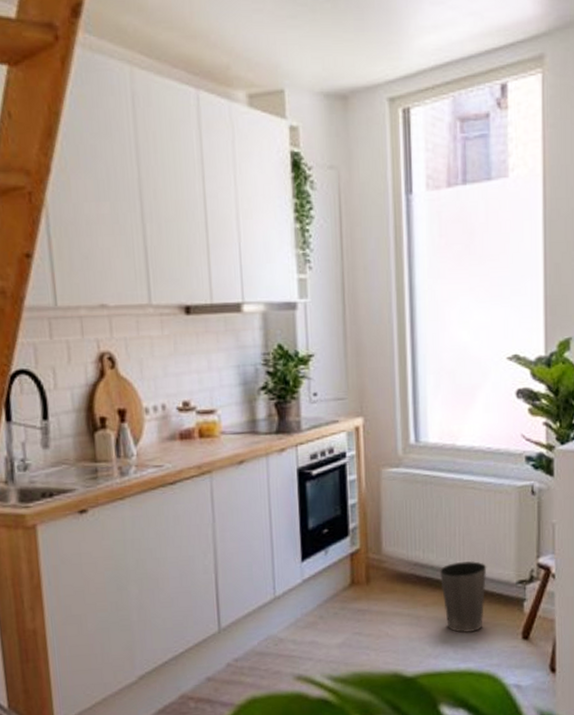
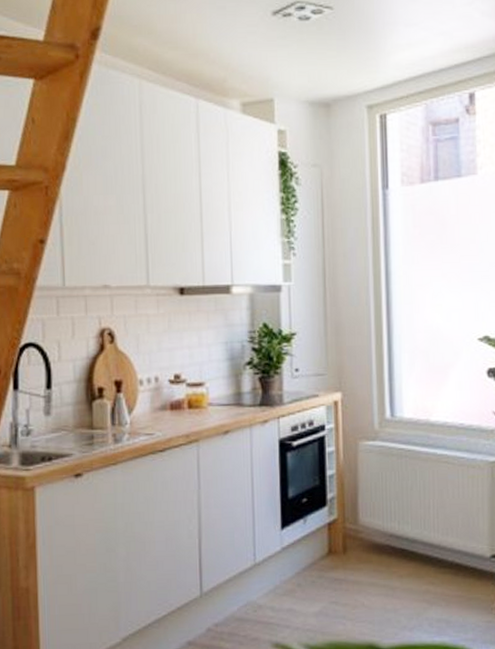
waste basket: present [439,560,487,633] -> none [414,533,461,606]

